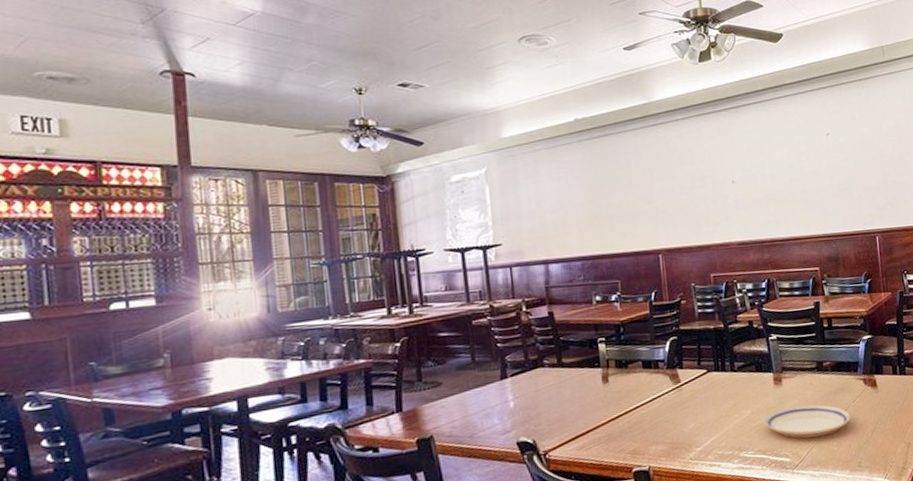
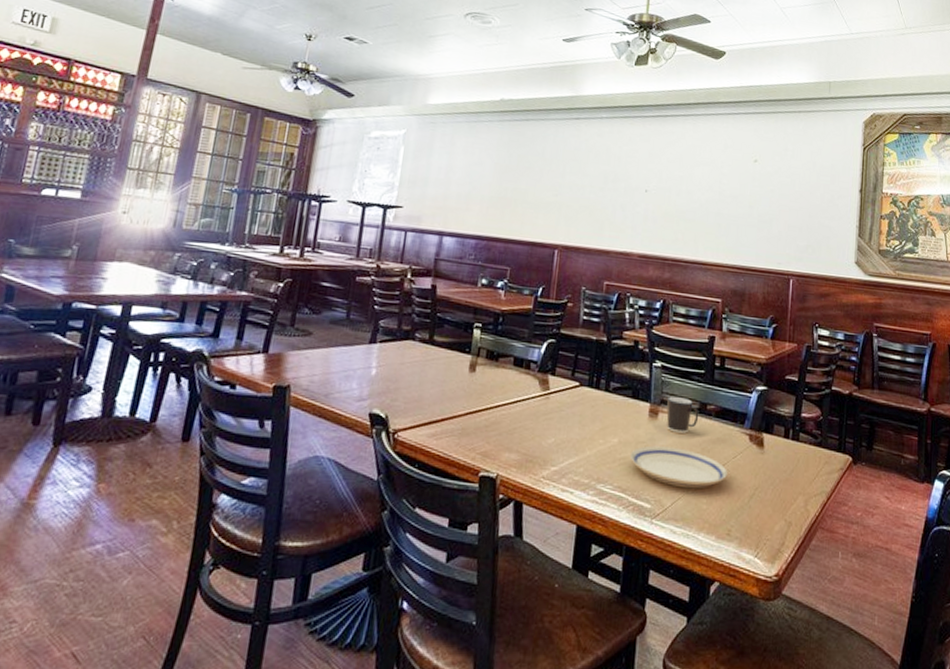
mug: none [787,360,818,393] -> present [666,396,699,433]

